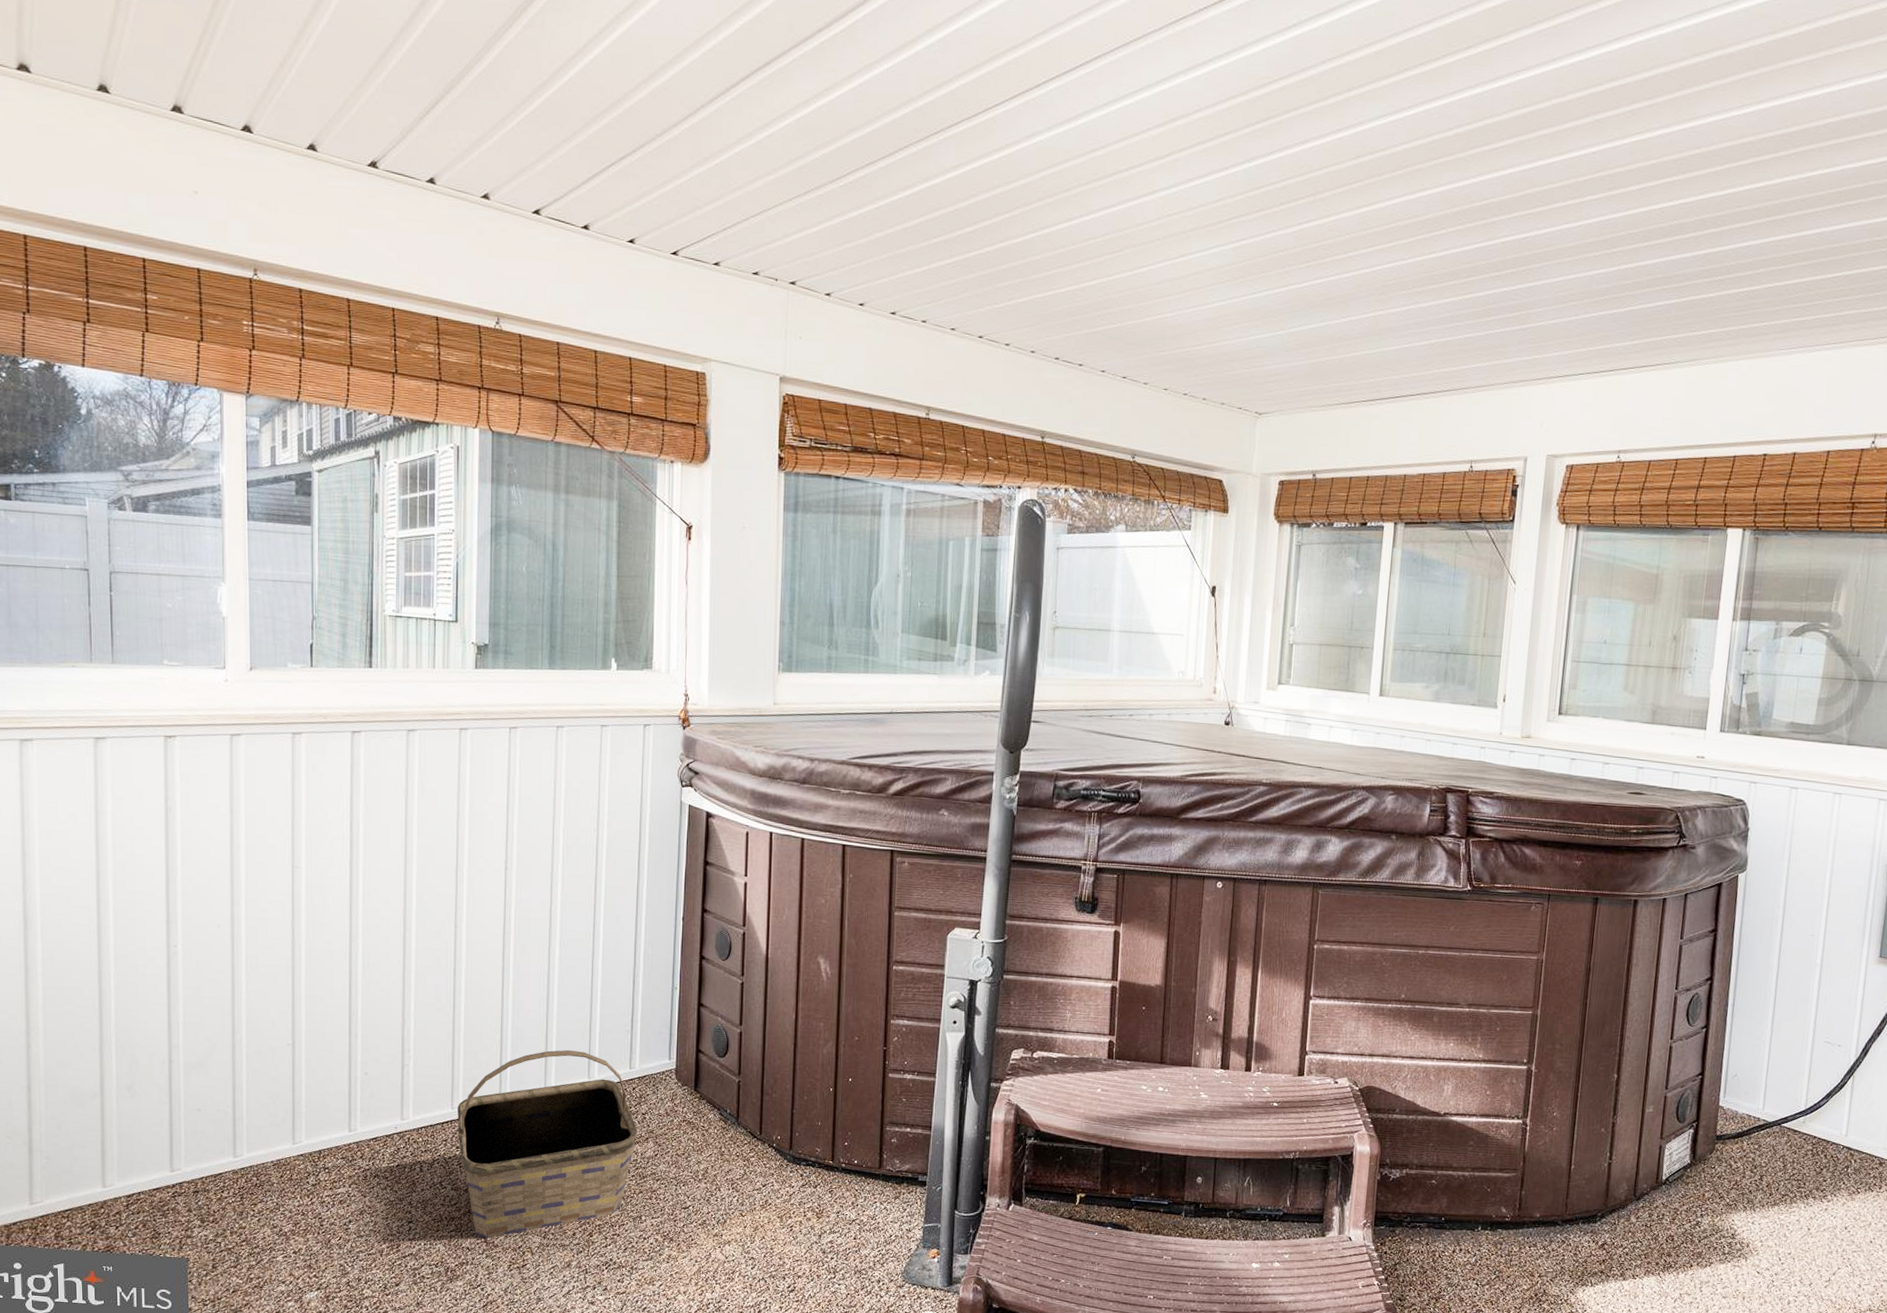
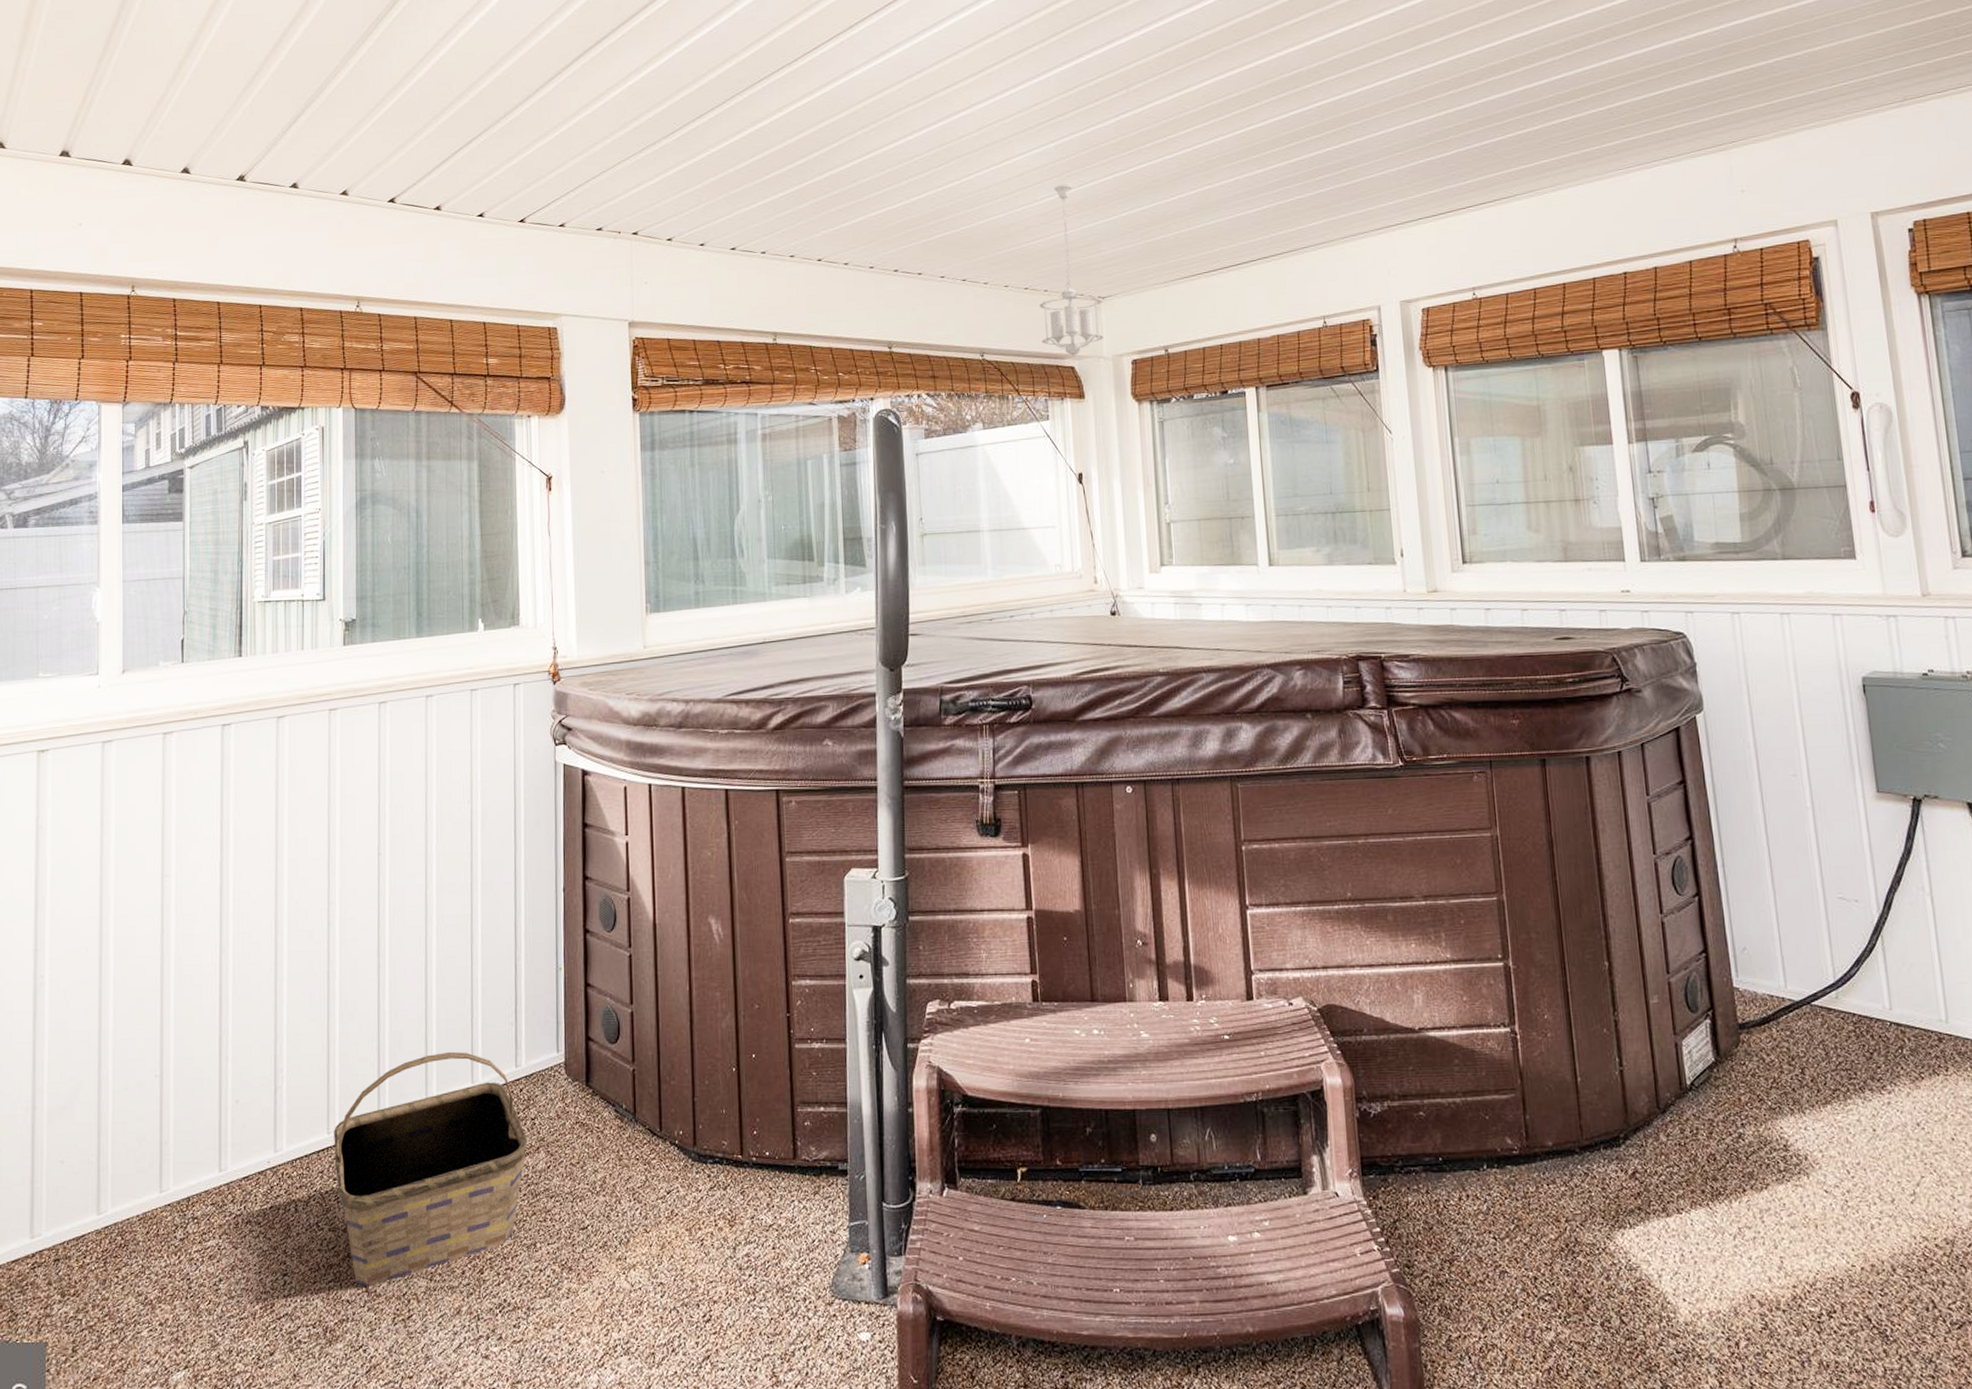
pendant light: none [1193,289,1258,470] -> present [1039,184,1104,357]

